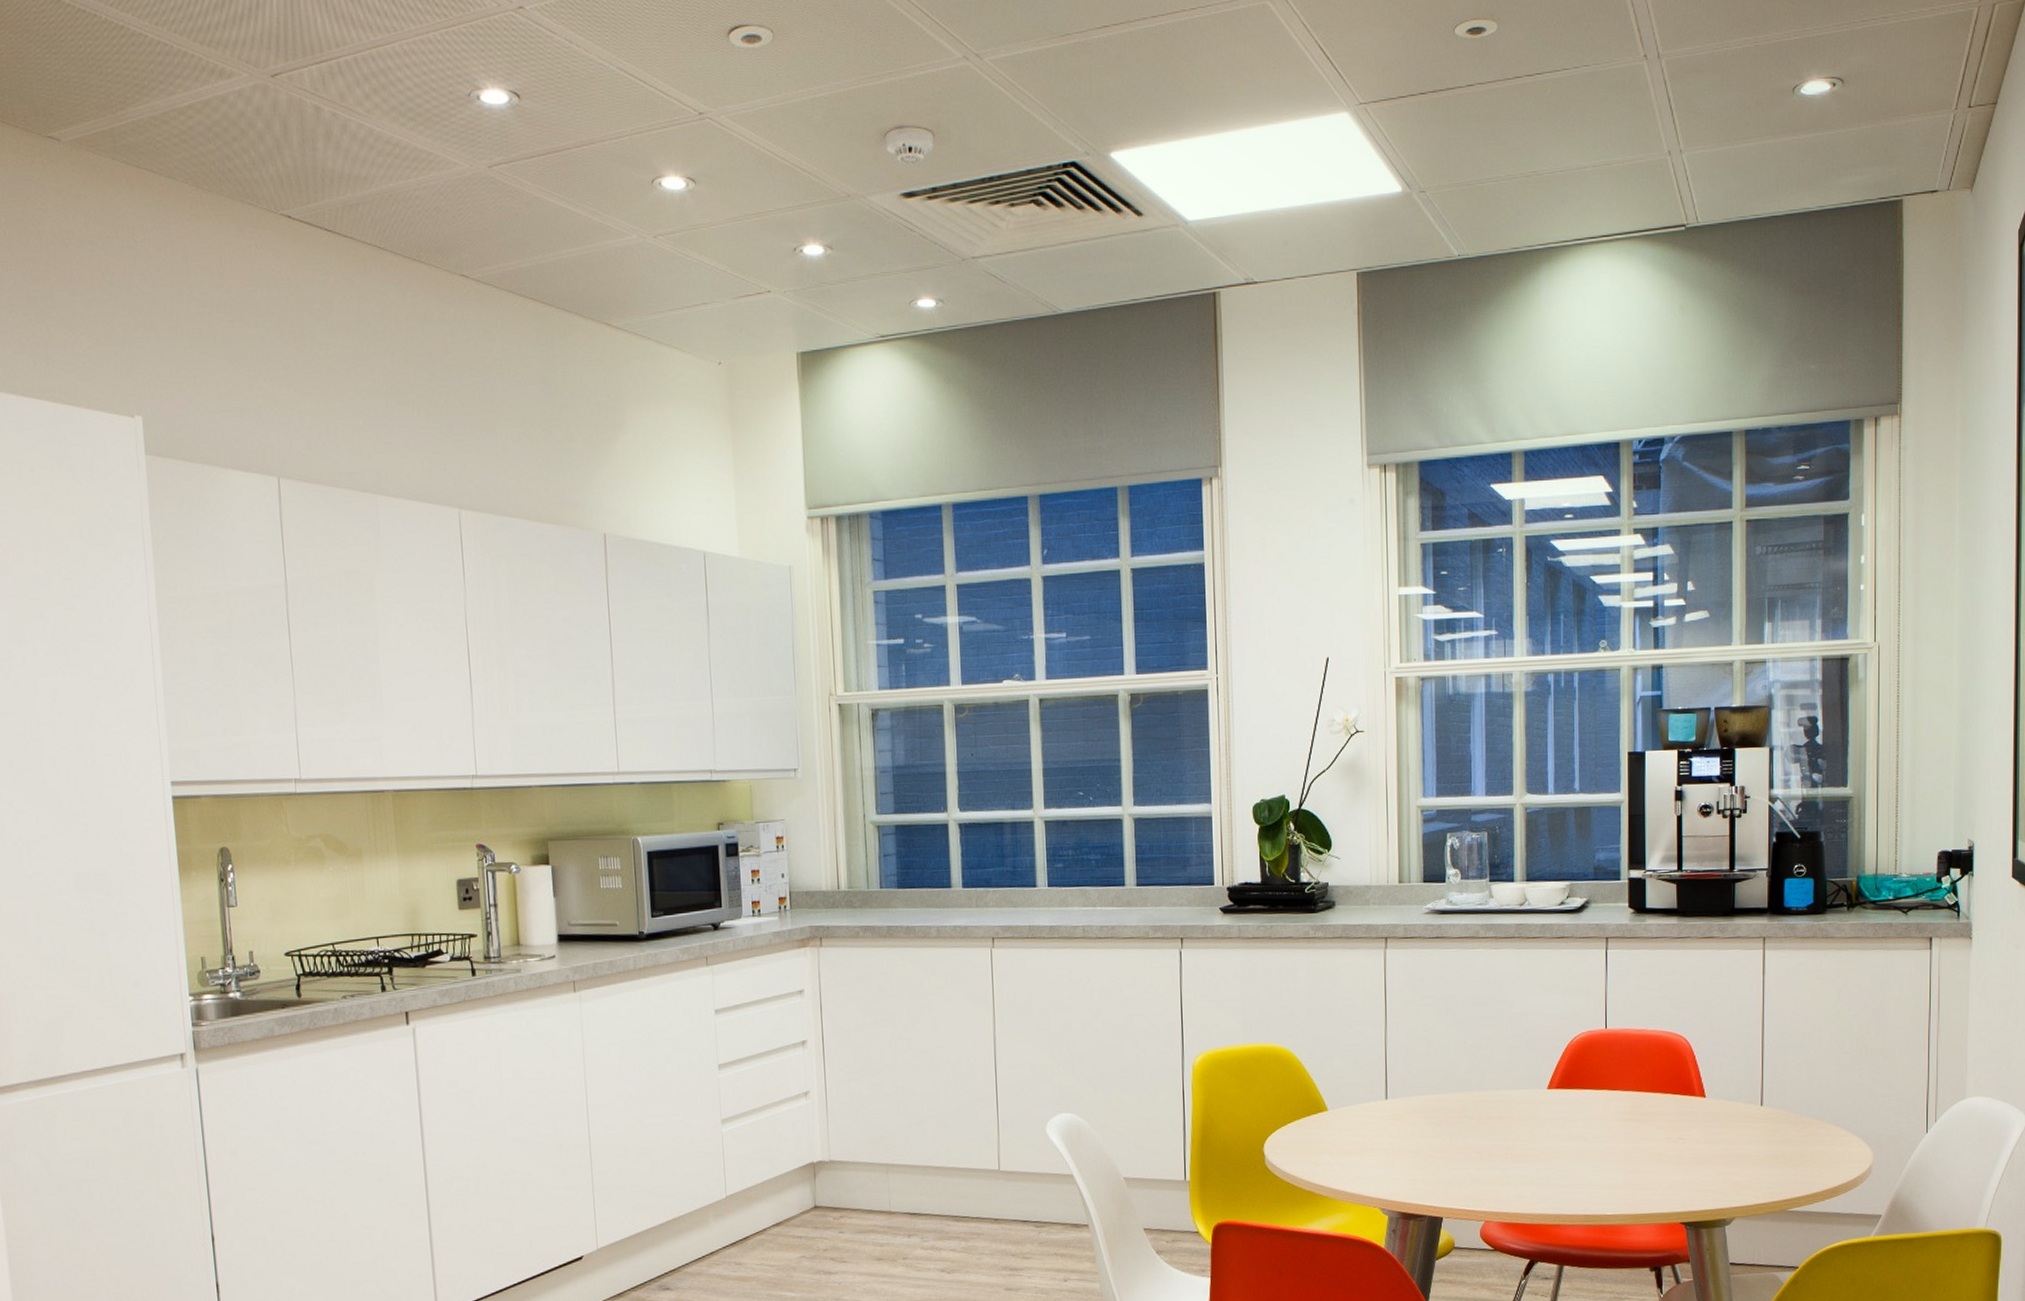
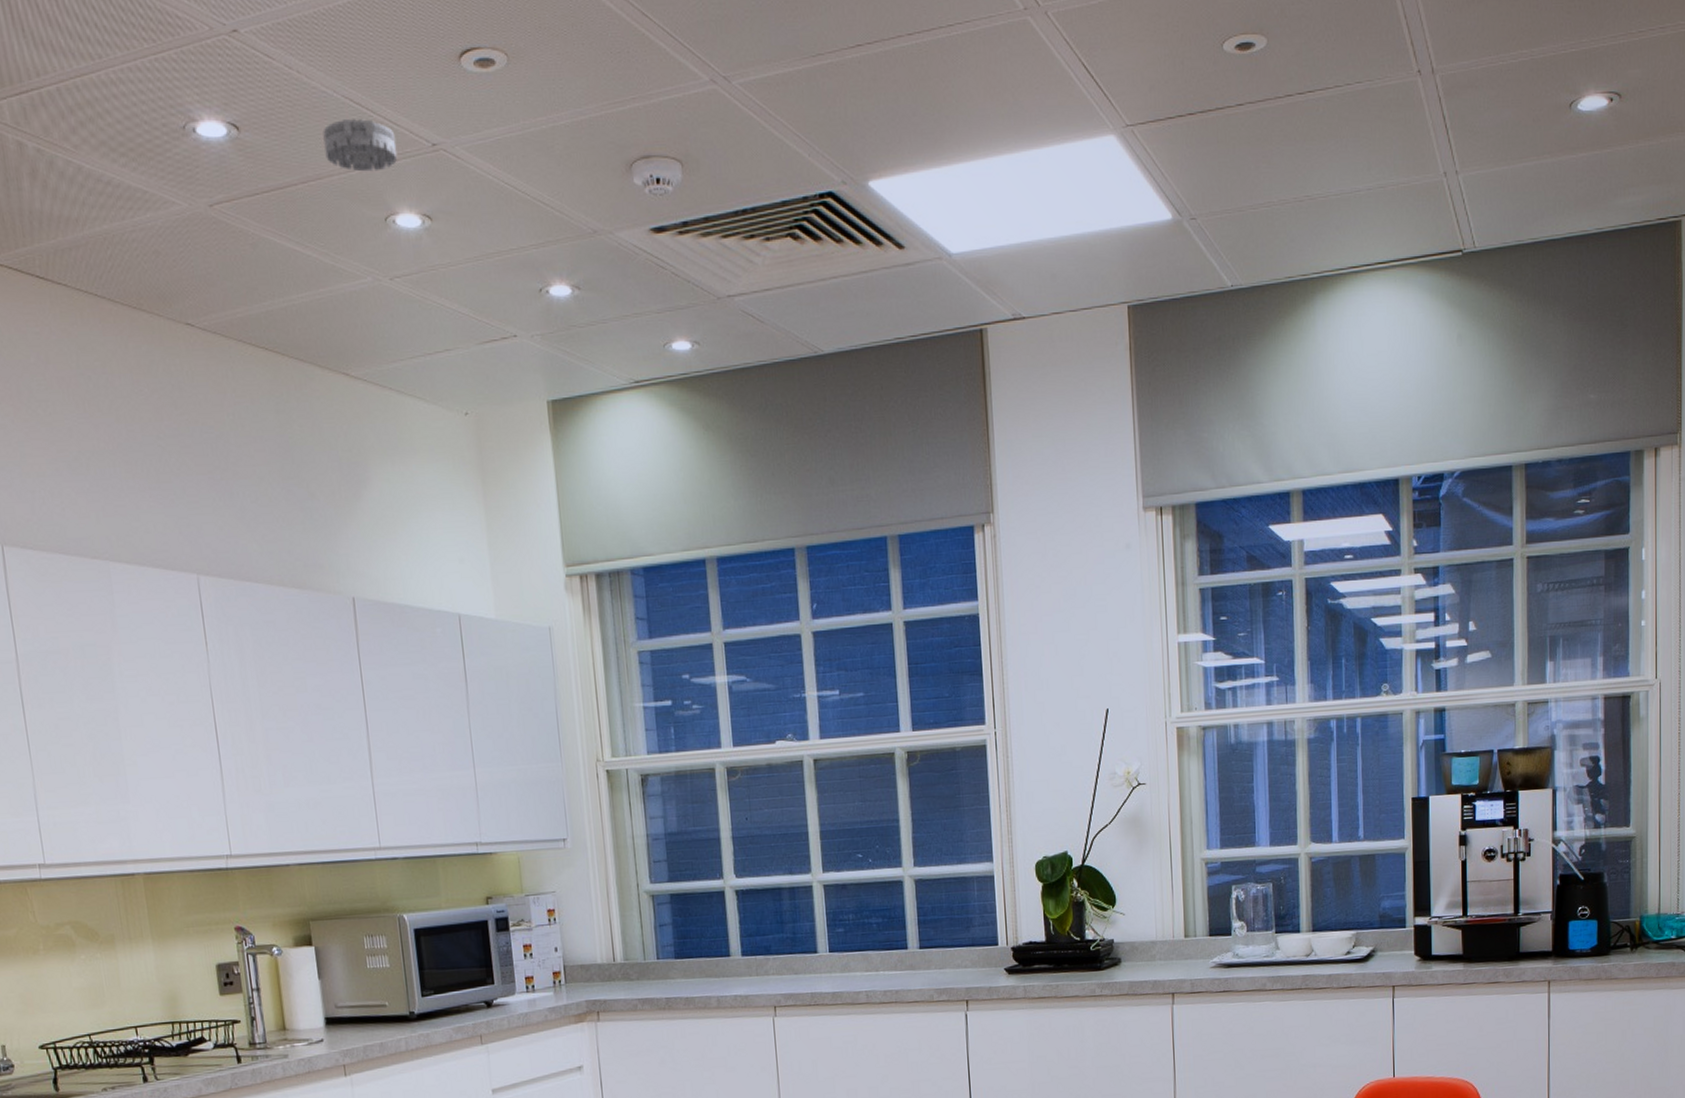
smoke detector: none [597,88,666,138] -> present [323,118,398,172]

